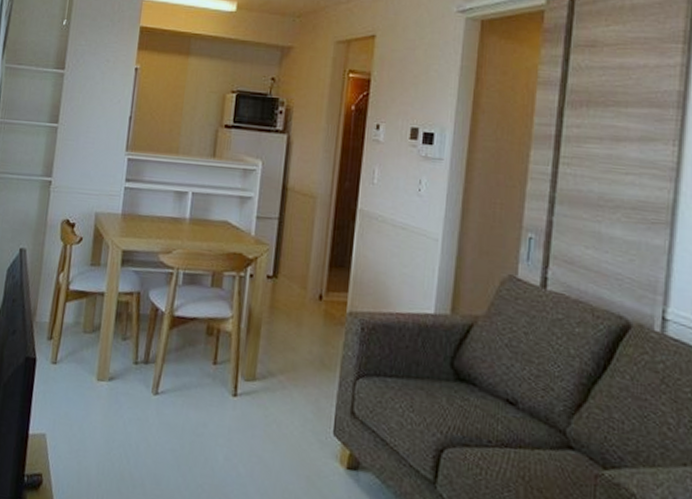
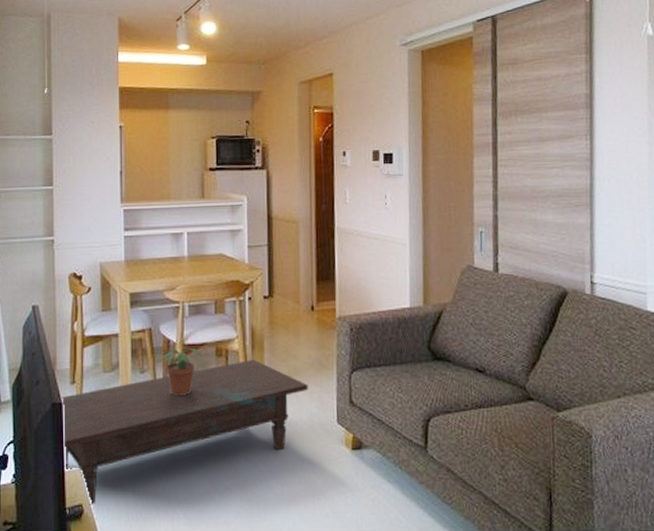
coffee table: none [28,344,305,477] -> present [59,359,309,505]
potted plant: none [146,318,191,373] -> present [161,347,202,395]

